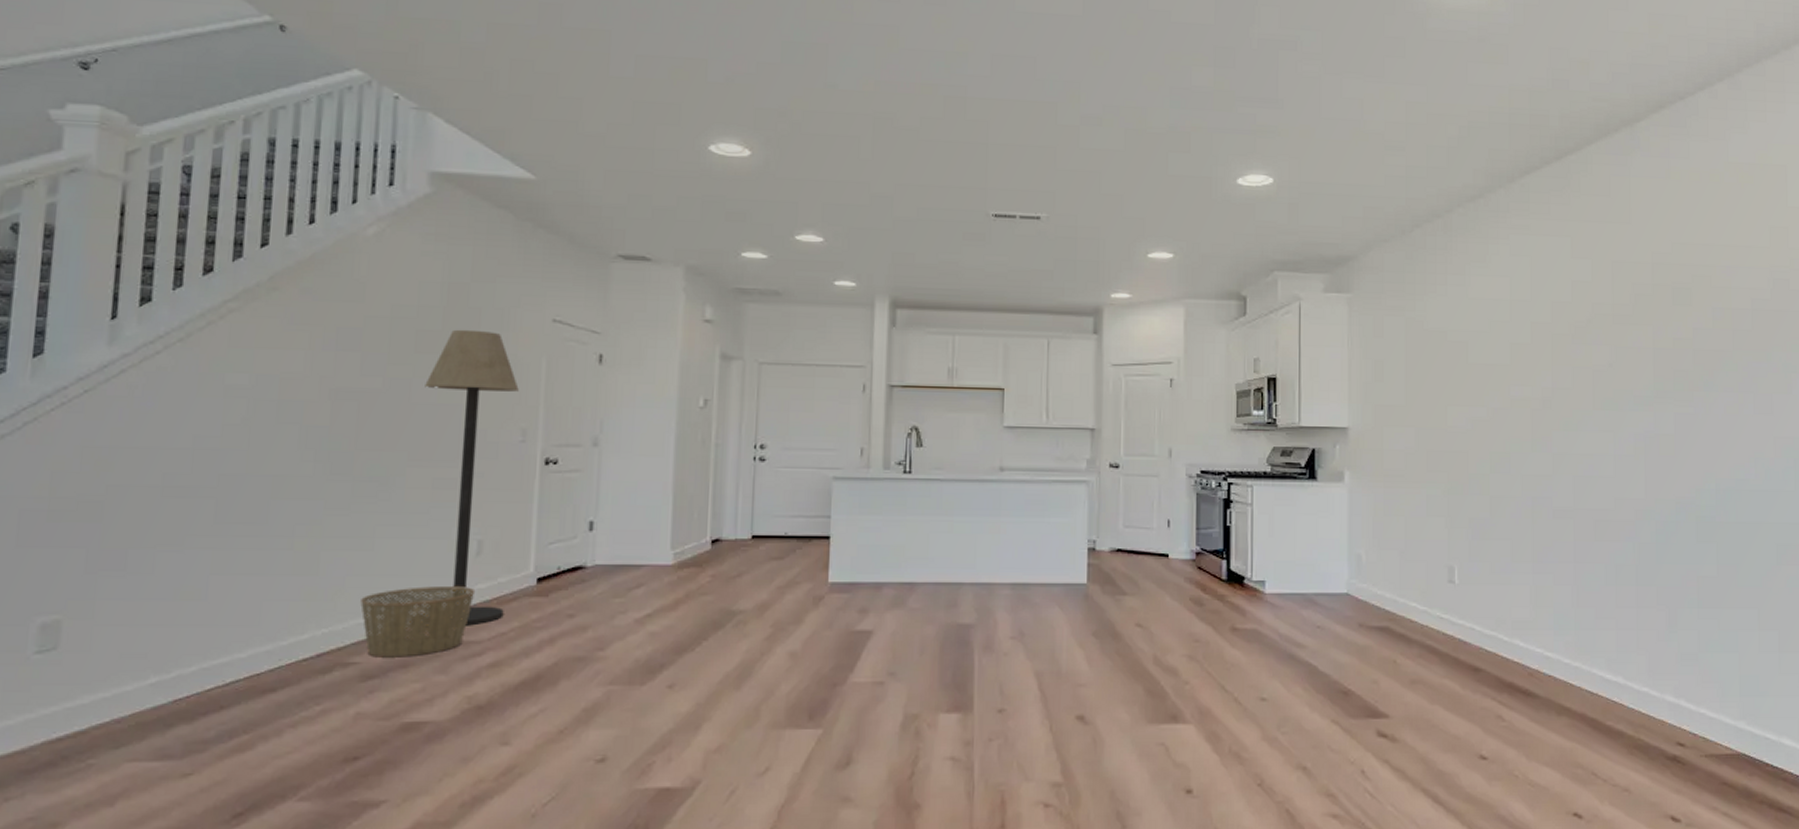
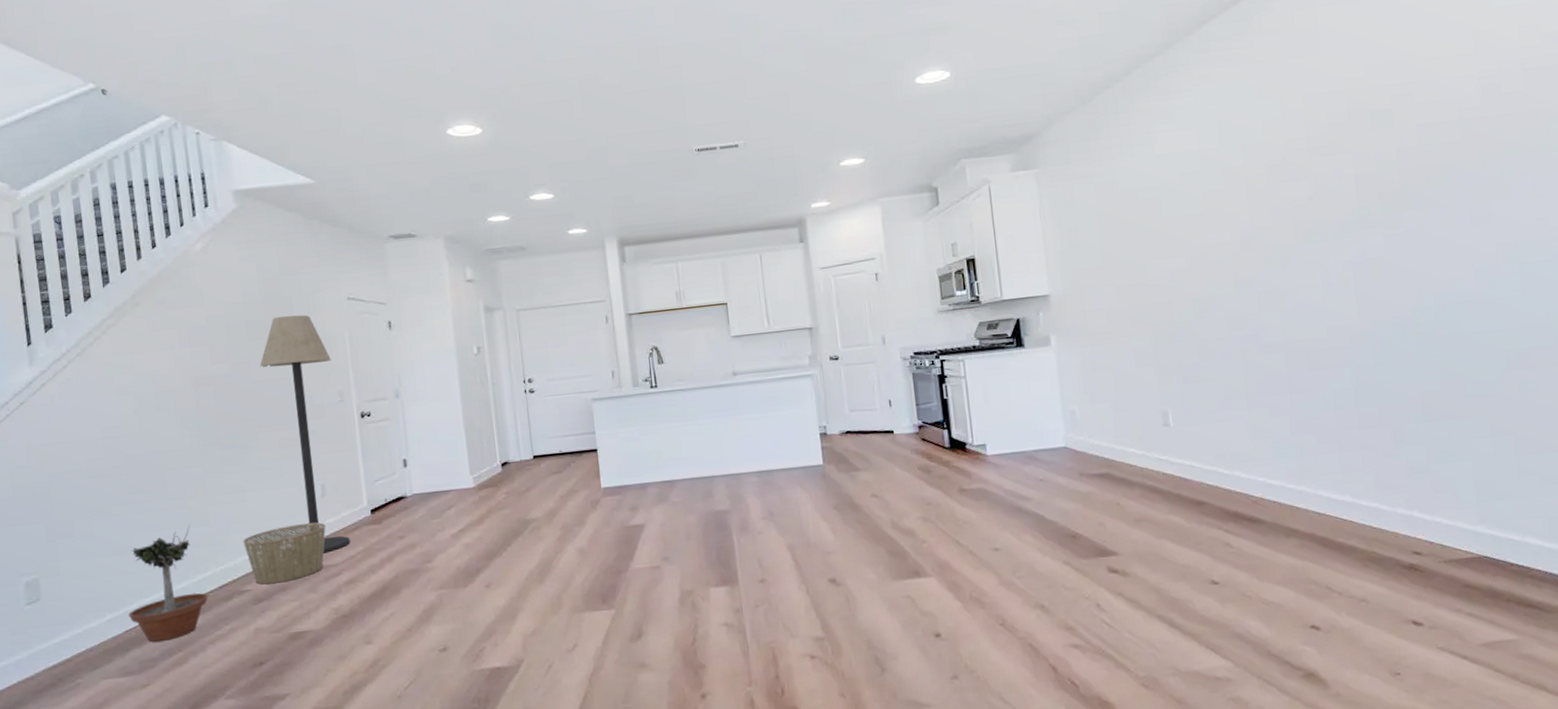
potted tree: none [182,573,299,719] -> present [129,526,208,643]

